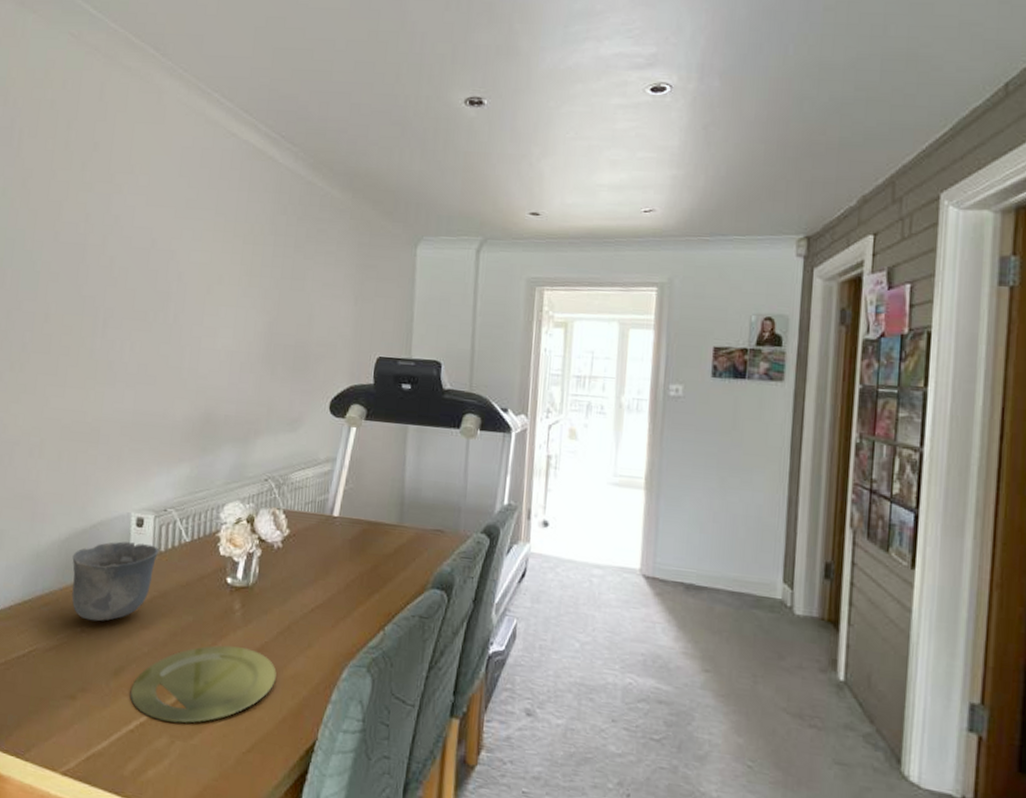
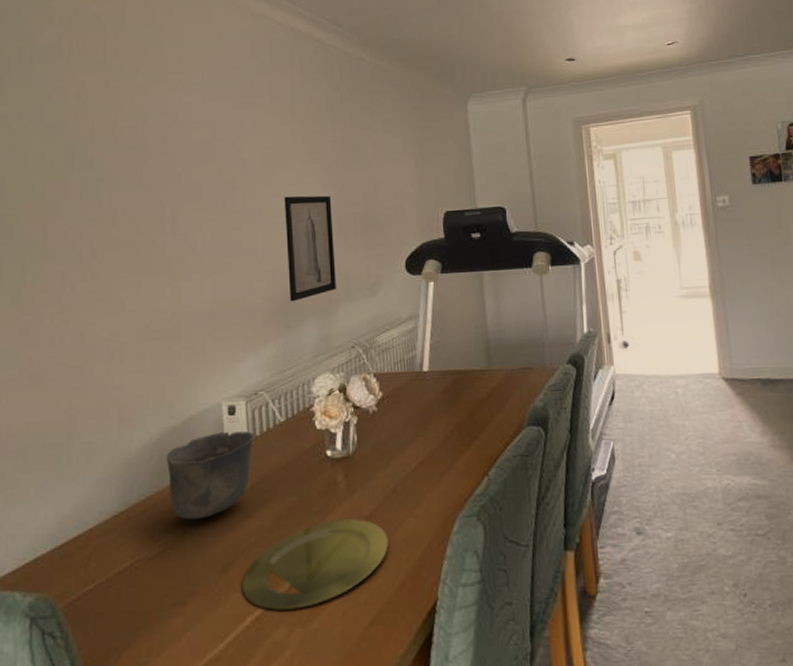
wall art: none [209,317,264,426] -> present [284,195,336,302]

